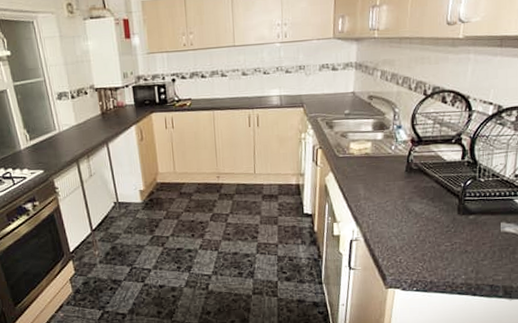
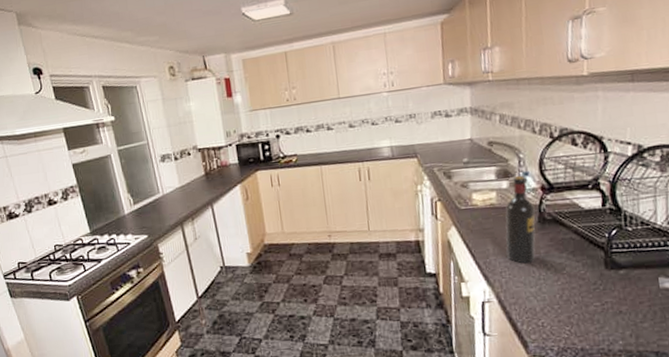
wine bottle: none [375,129,404,208] -> present [505,176,536,264]

